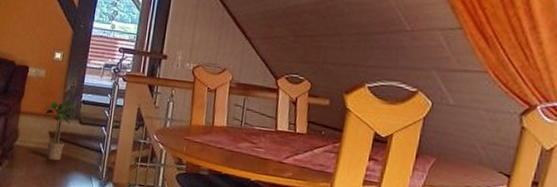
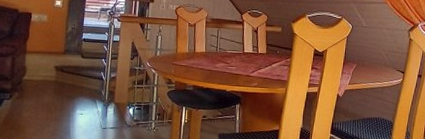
potted plant: present [43,100,80,161] -> none [48,39,81,89]

